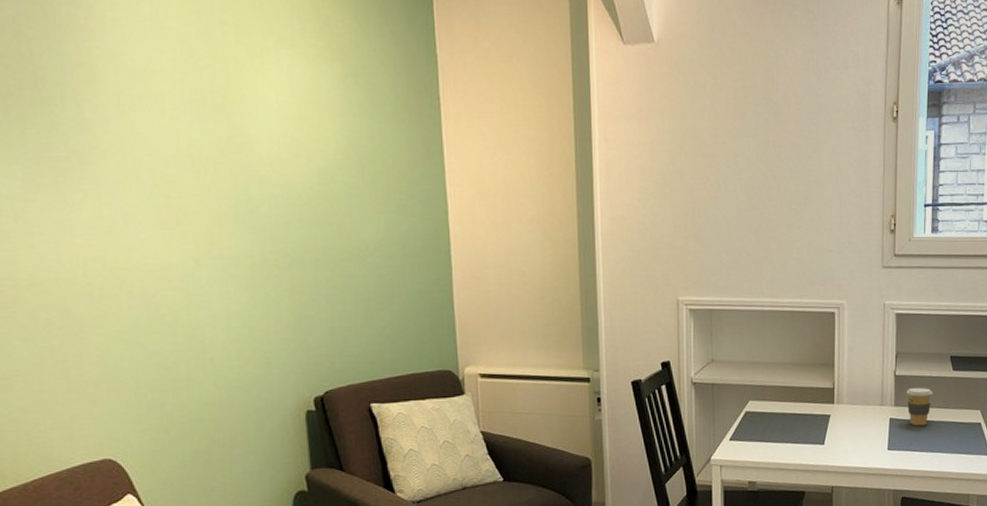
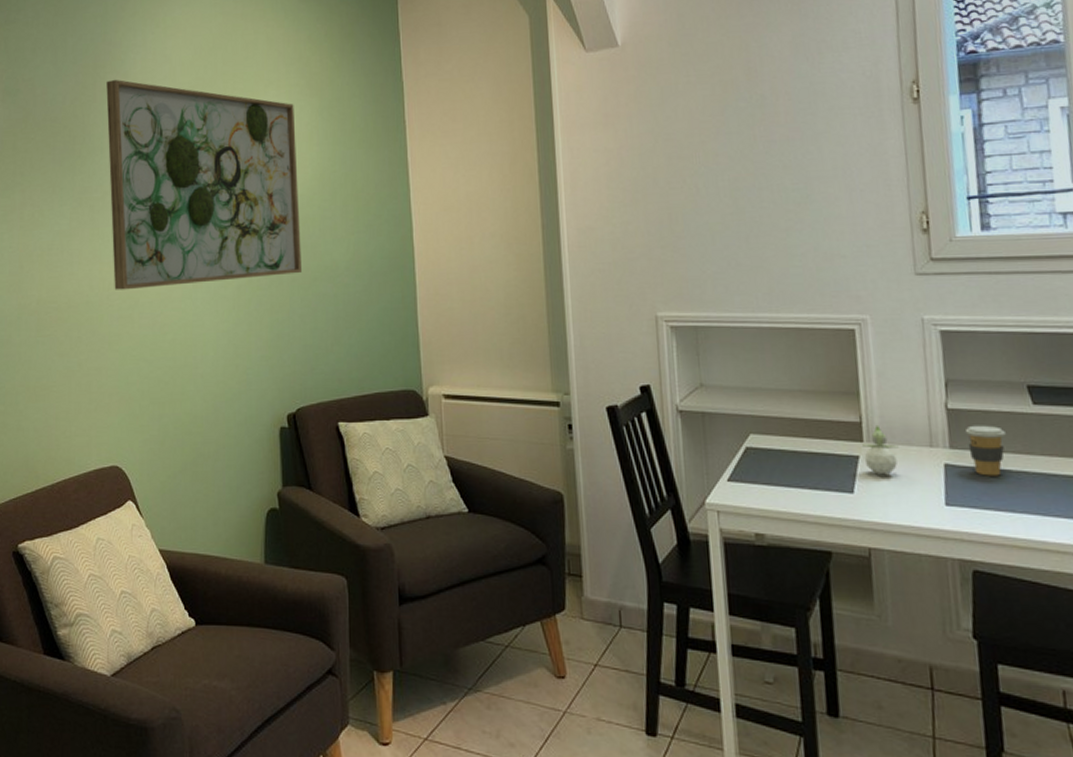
wall art: none [62,14,327,266] -> present [106,80,303,290]
flower: none [833,389,859,429] -> present [862,424,899,475]

